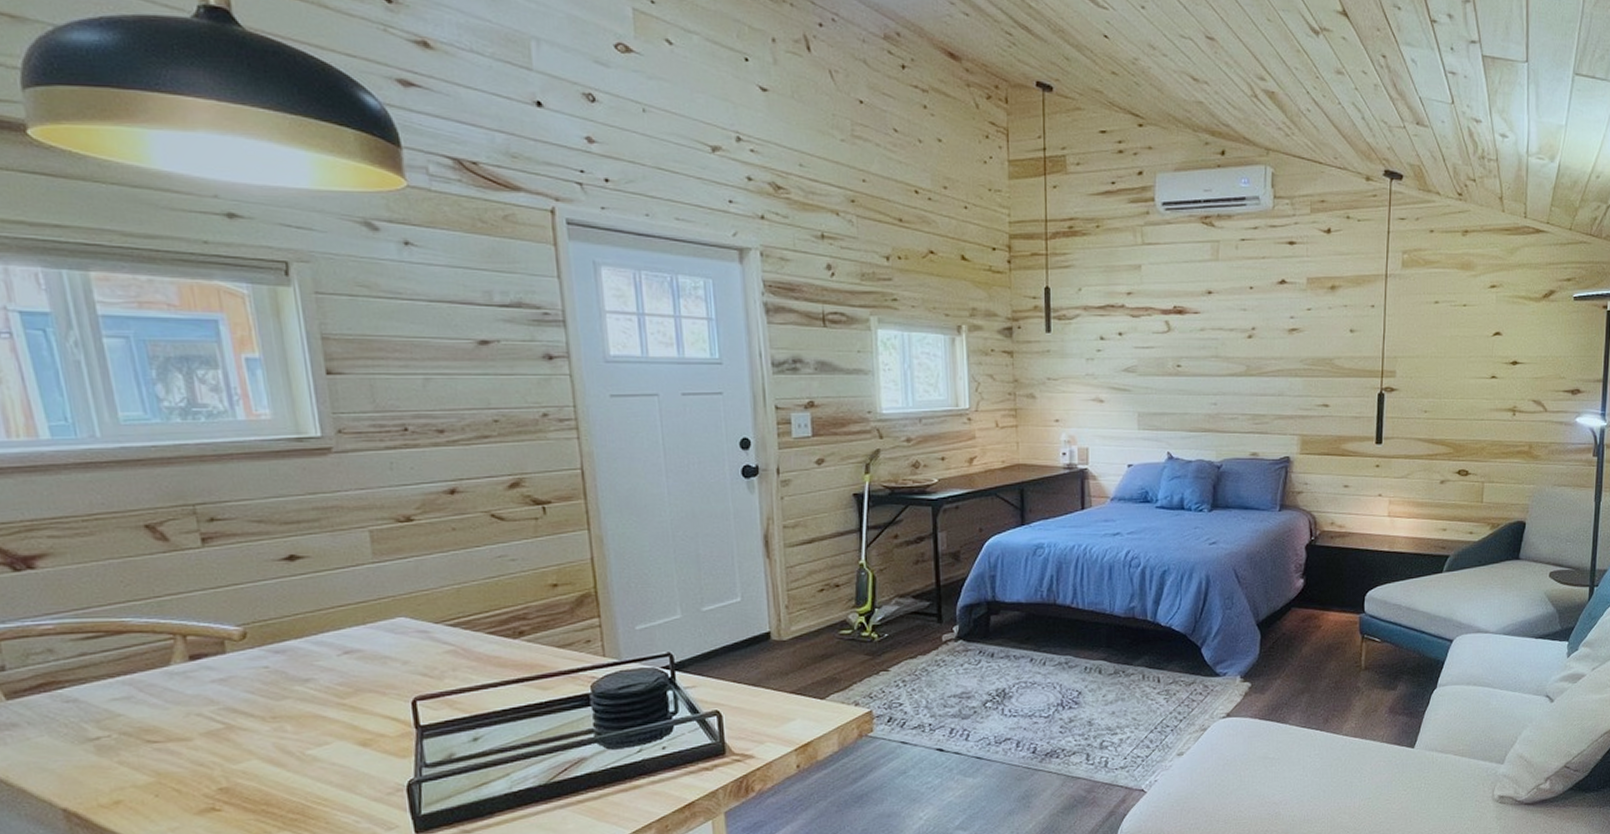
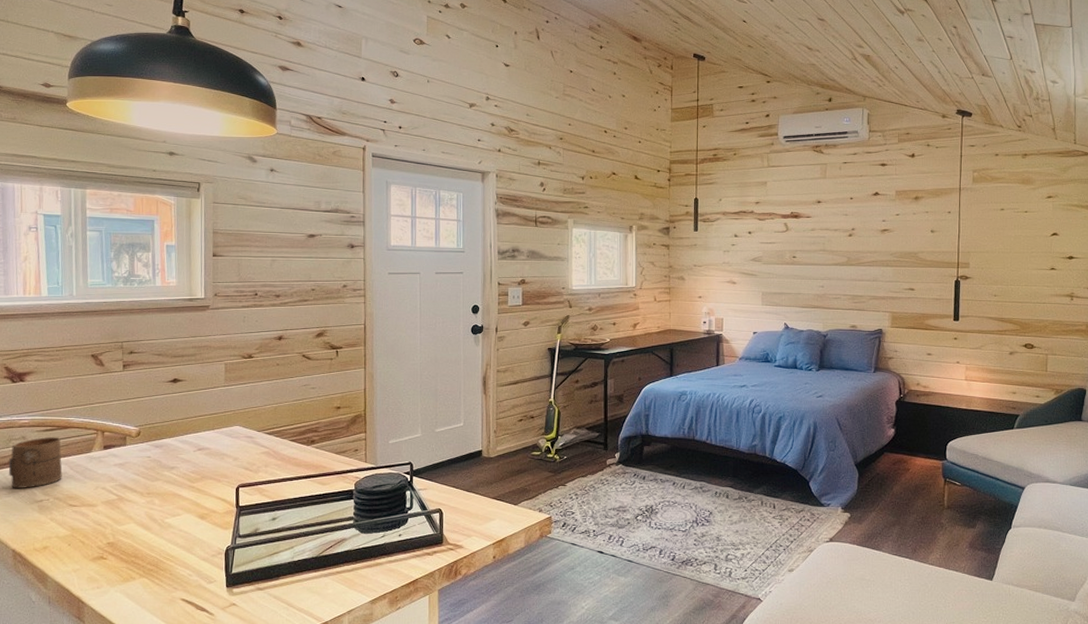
cup: none [30,647,127,723] -> present [8,437,63,488]

